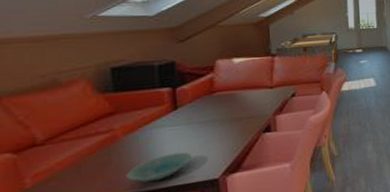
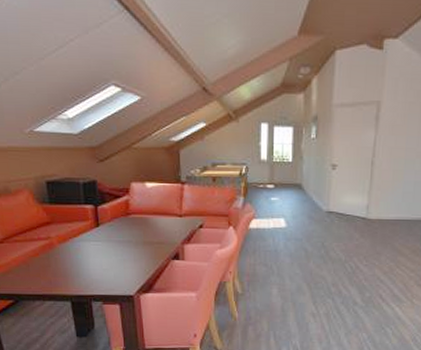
bowl: present [126,152,192,182] -> none [62,266,112,288]

